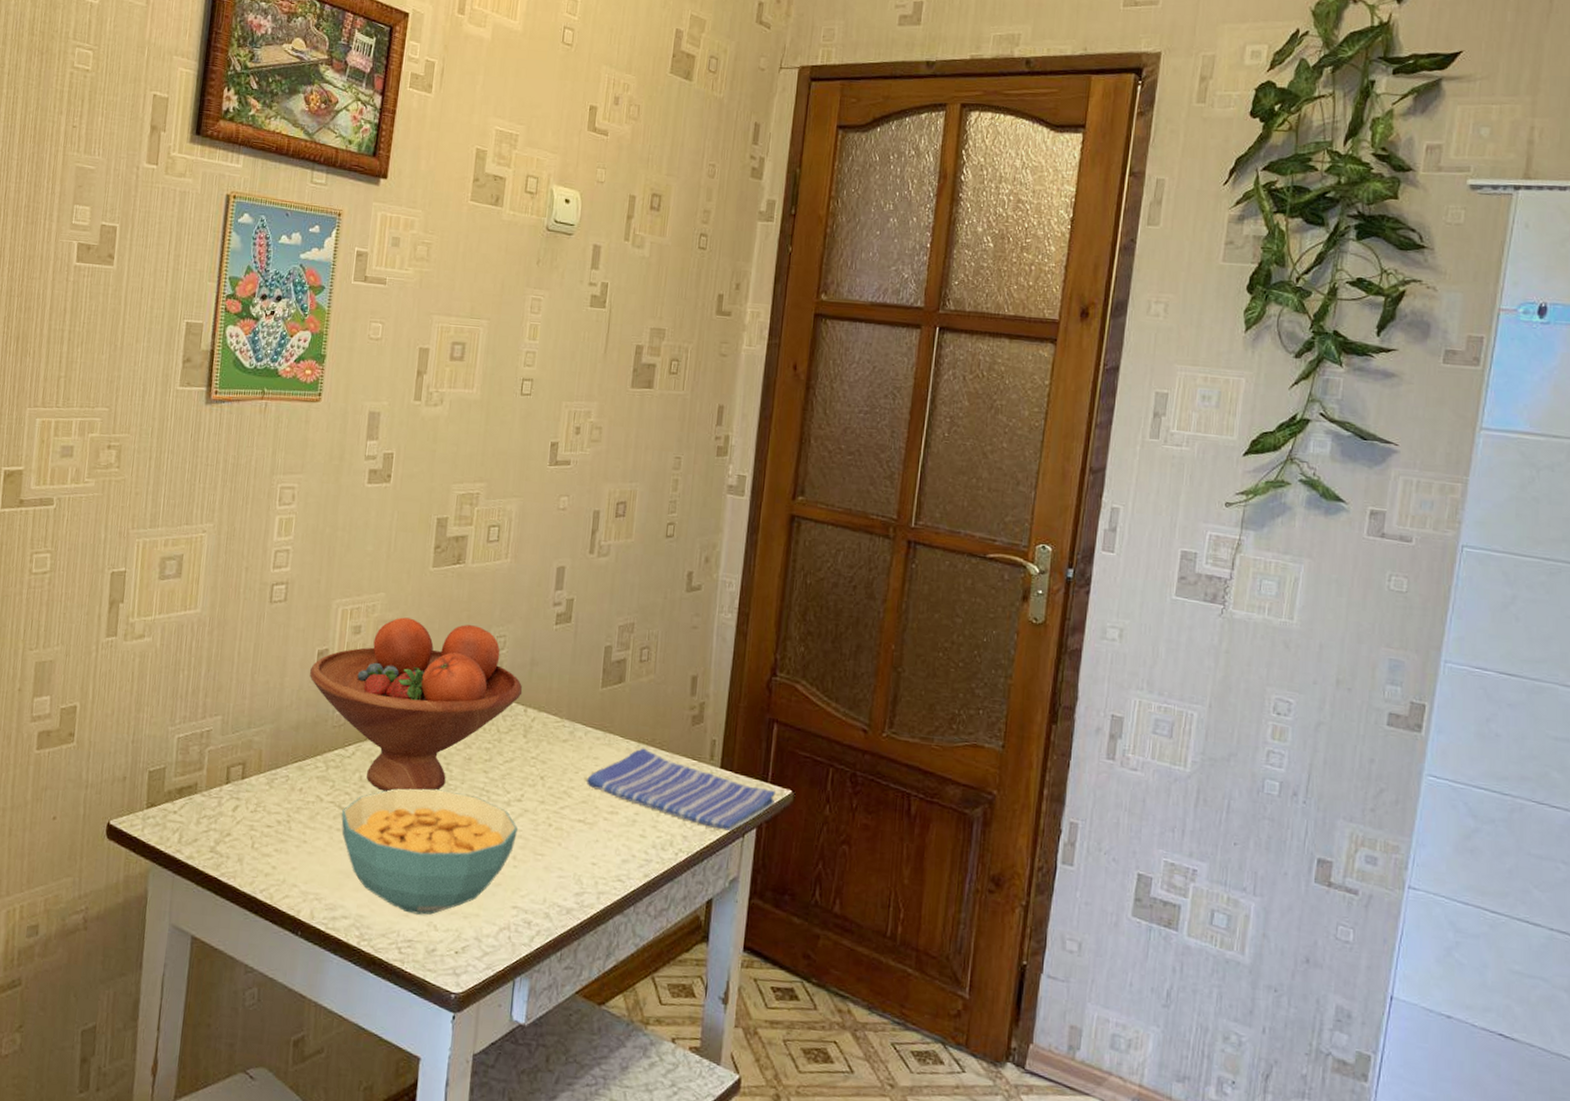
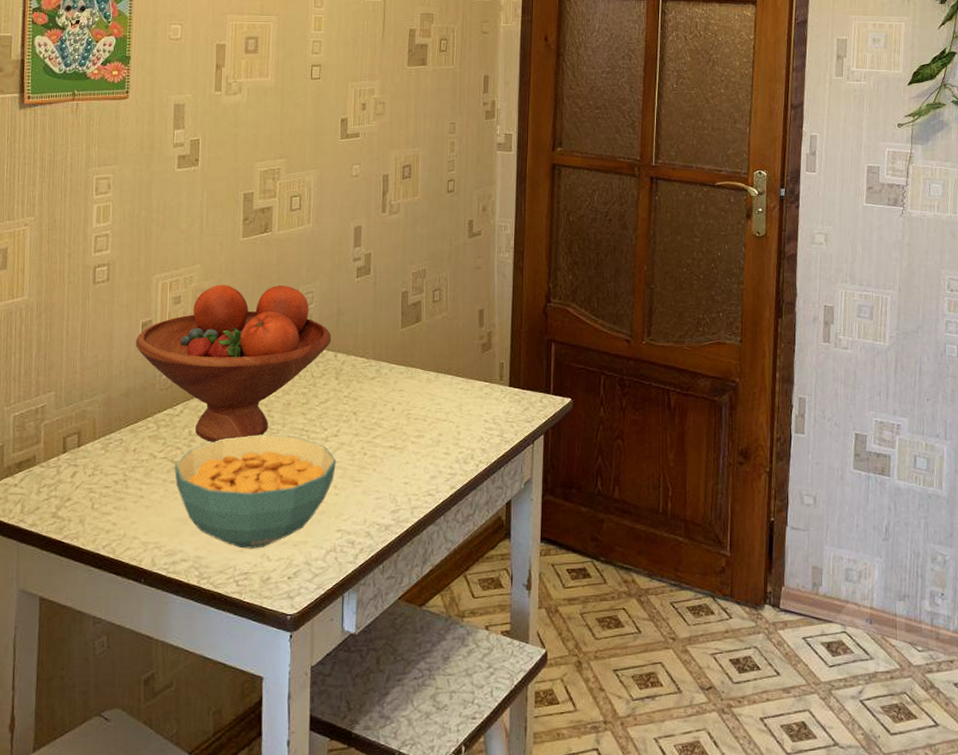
dish towel: present [586,748,776,831] -> none [393,377,558,440]

